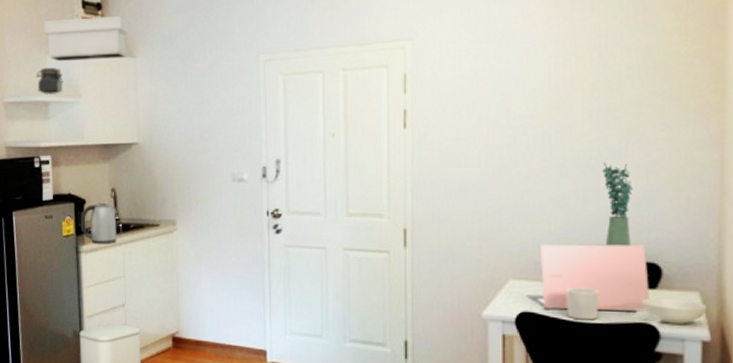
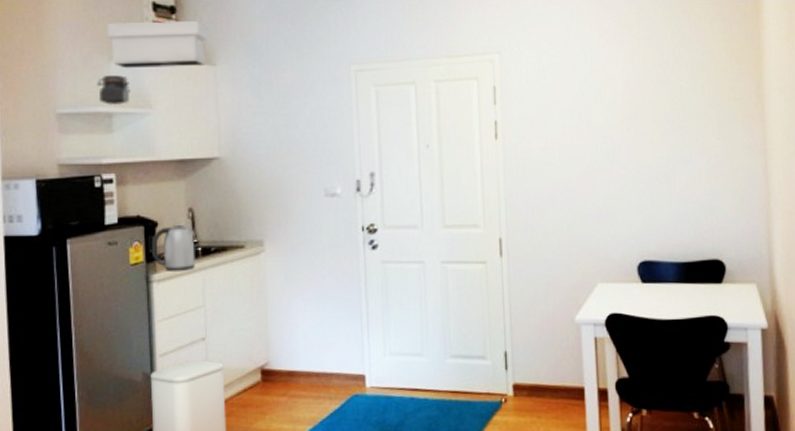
laptop: present [526,244,649,311] -> none [613,244,717,309]
mug: present [567,287,599,321] -> none [648,286,676,318]
vase: present [602,162,633,246] -> none [672,169,699,246]
bowl: present [641,298,707,324] -> none [711,291,763,315]

